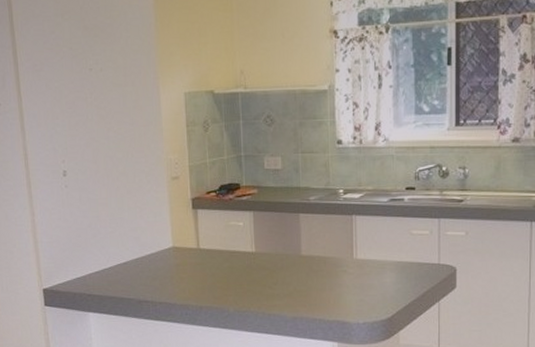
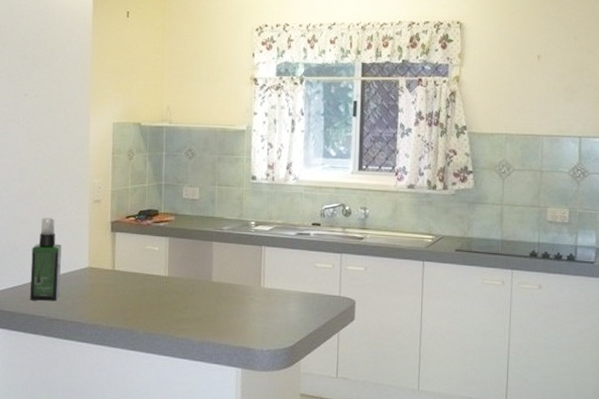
spray bottle: none [114,197,147,283] -> present [30,217,62,301]

